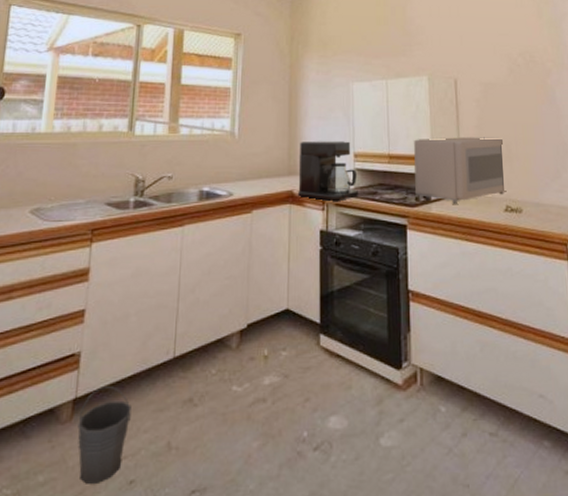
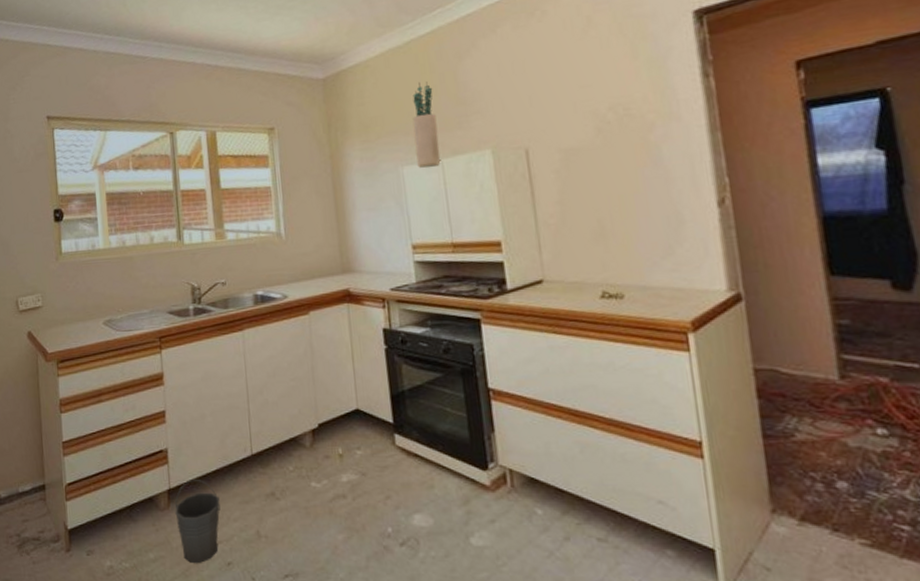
coffee maker: present [298,140,358,201] -> none [351,232,421,298]
vase: none [365,12,386,86] -> present [412,82,441,169]
microwave: present [414,137,507,205] -> none [481,213,602,295]

